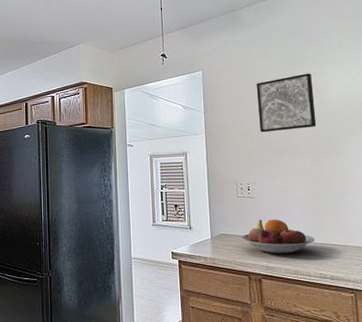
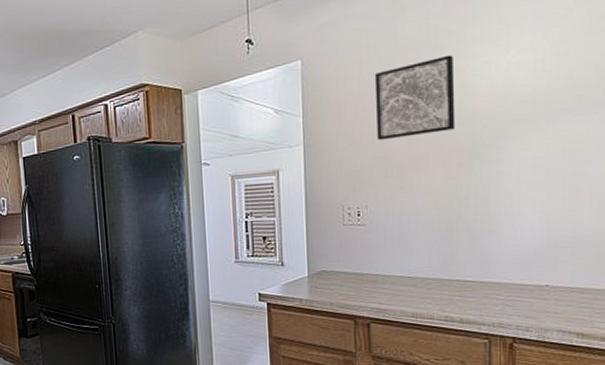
fruit bowl: present [241,219,315,254] -> none [346,251,442,294]

